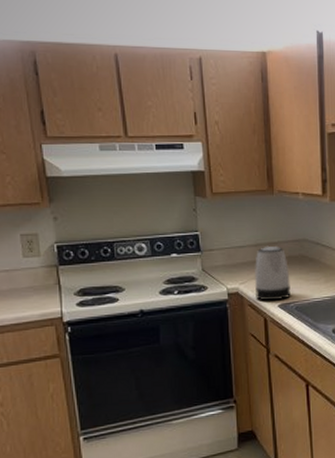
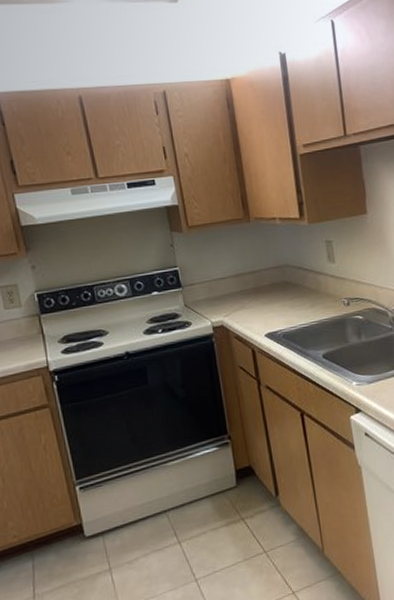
kettle: present [254,245,291,301] -> none [237,274,277,331]

